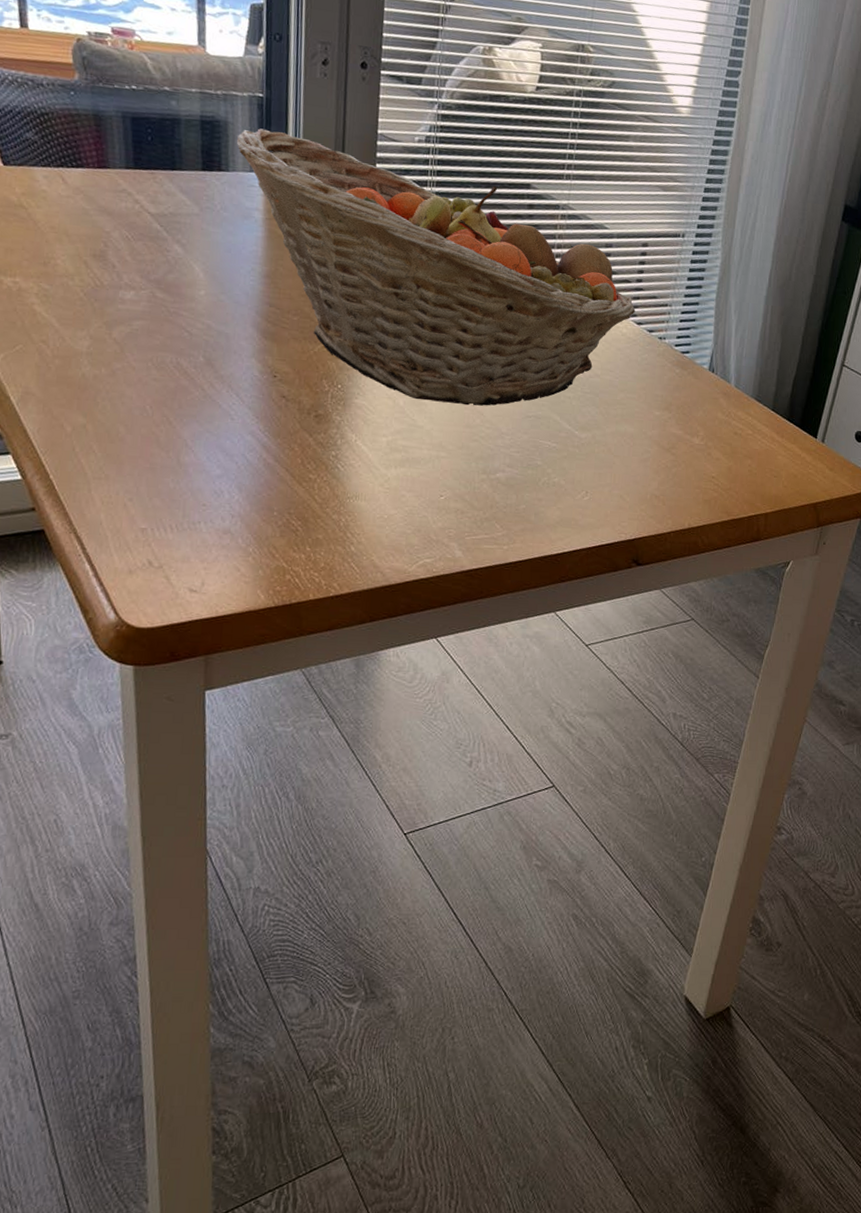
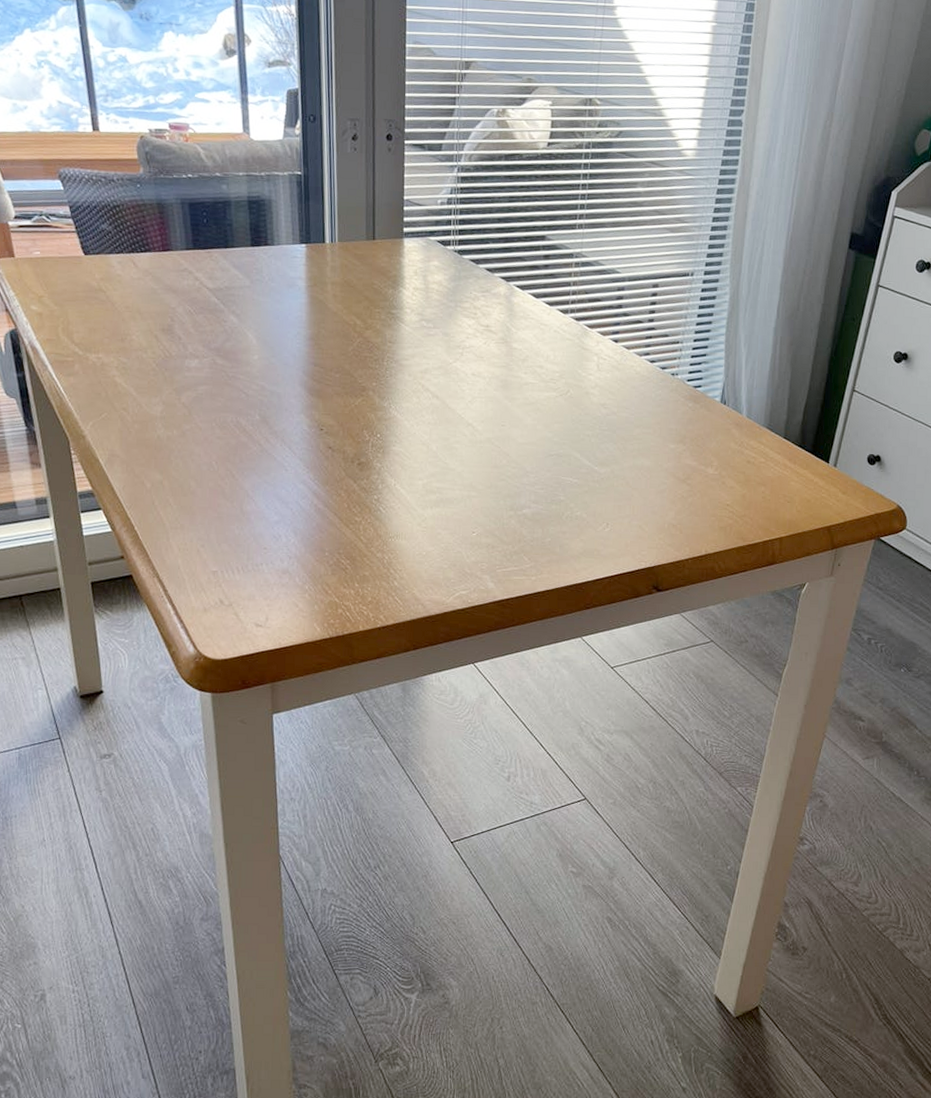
fruit basket: present [236,128,636,406] -> none [279,204,648,448]

